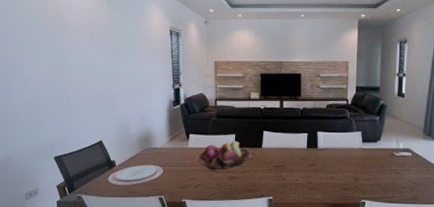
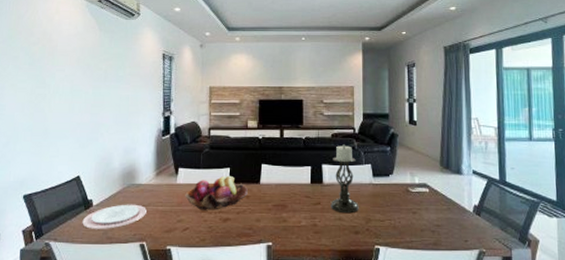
candle holder: none [324,114,349,174] -> present [330,144,359,214]

